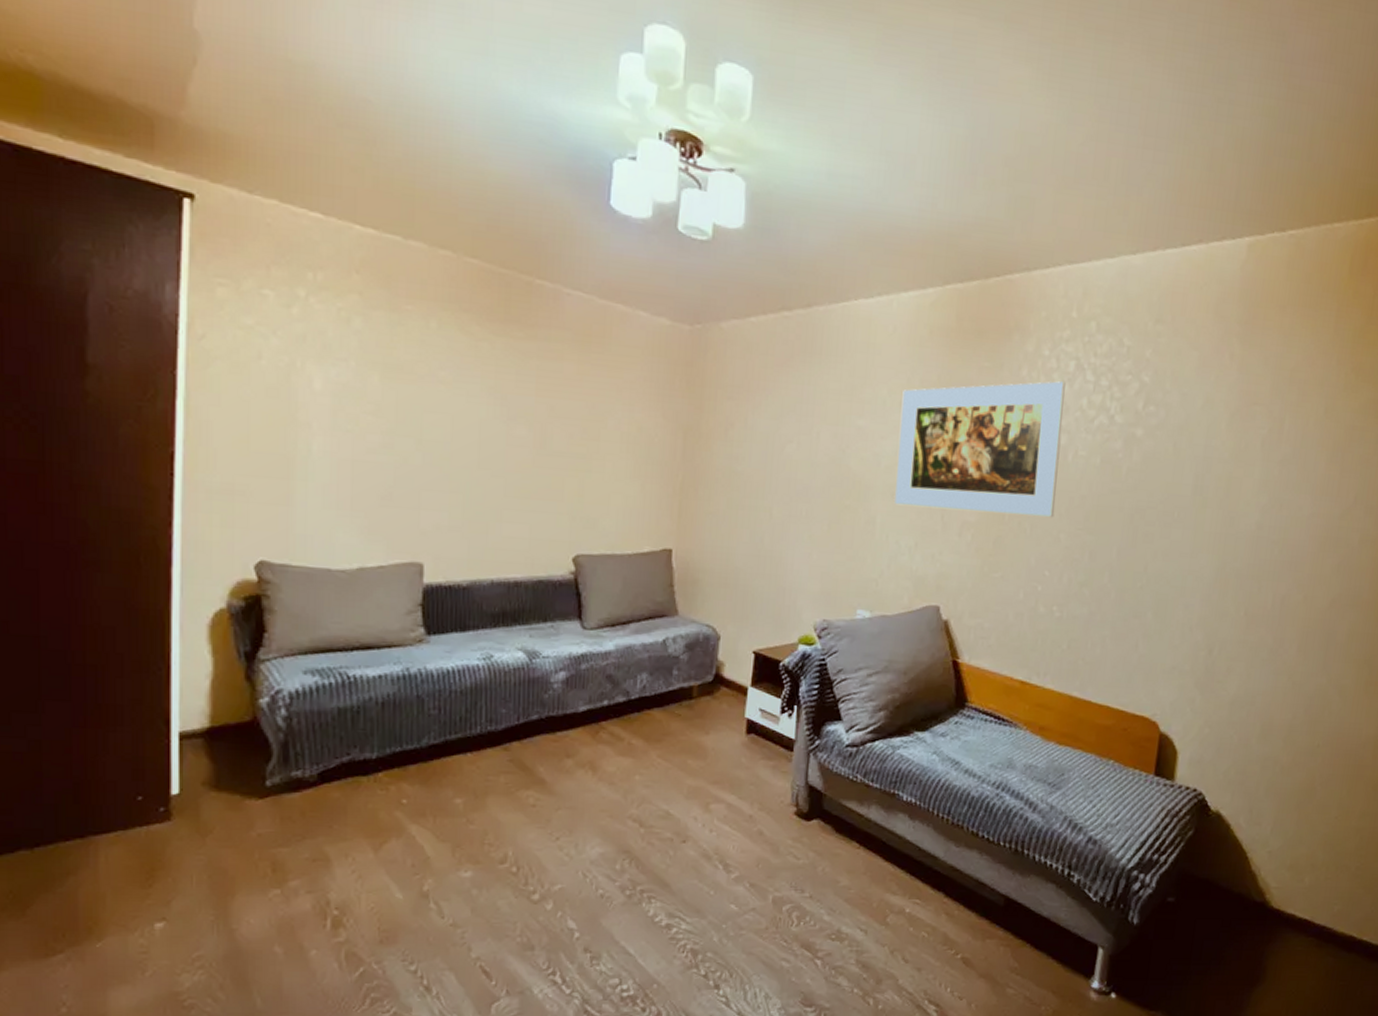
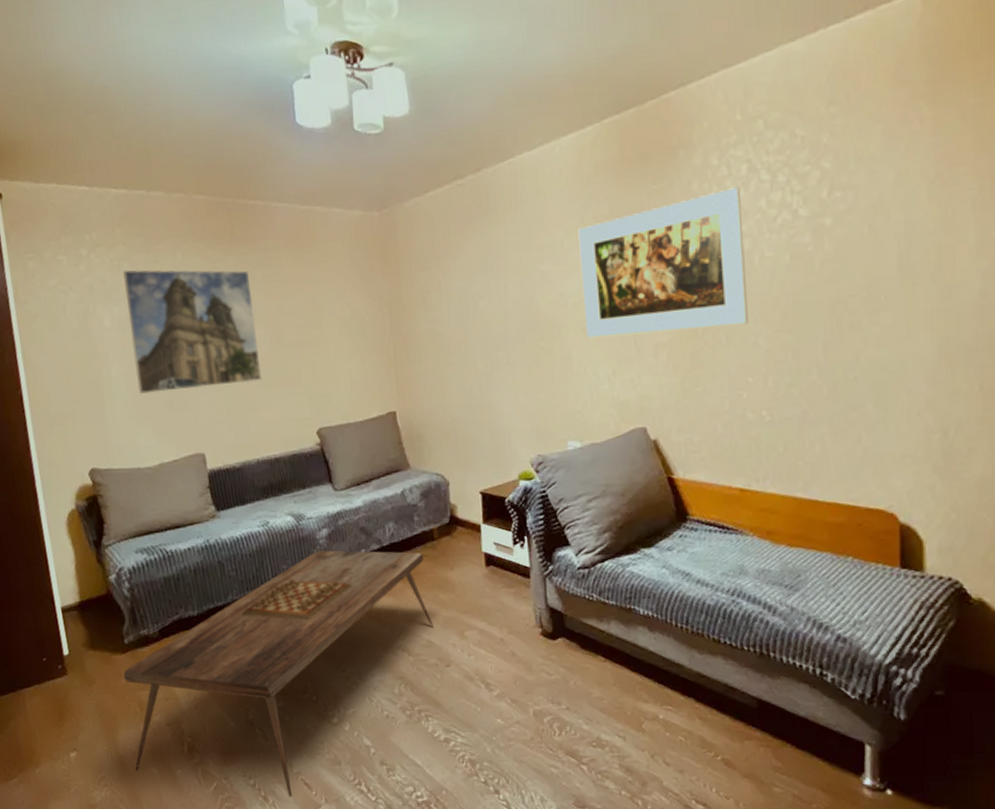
coffee table: none [251,696,677,988] -> present [123,550,433,797]
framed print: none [346,325,521,489] -> present [123,269,263,394]

